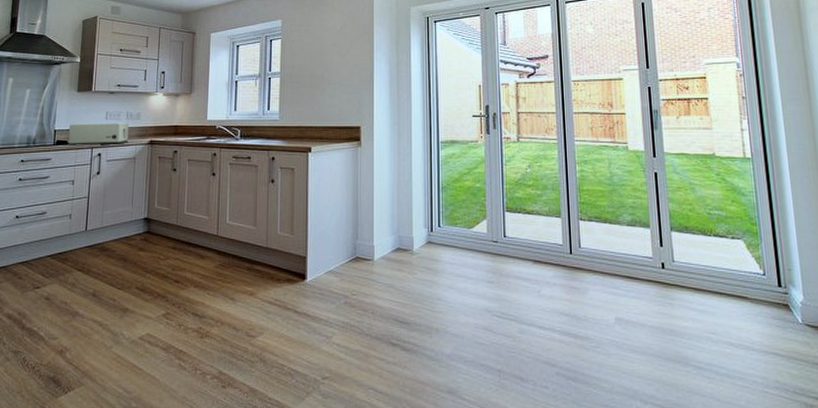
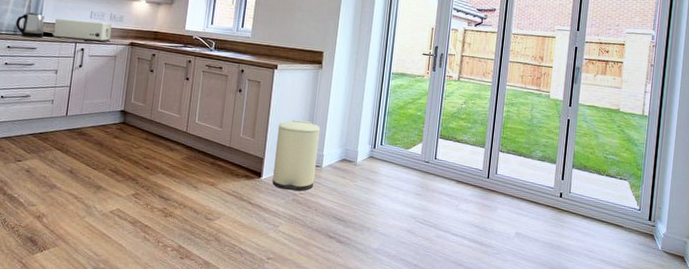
kettle: none [28,121,58,149] -> present [15,12,45,39]
pedal bin: none [318,208,367,292] -> present [272,120,321,191]

